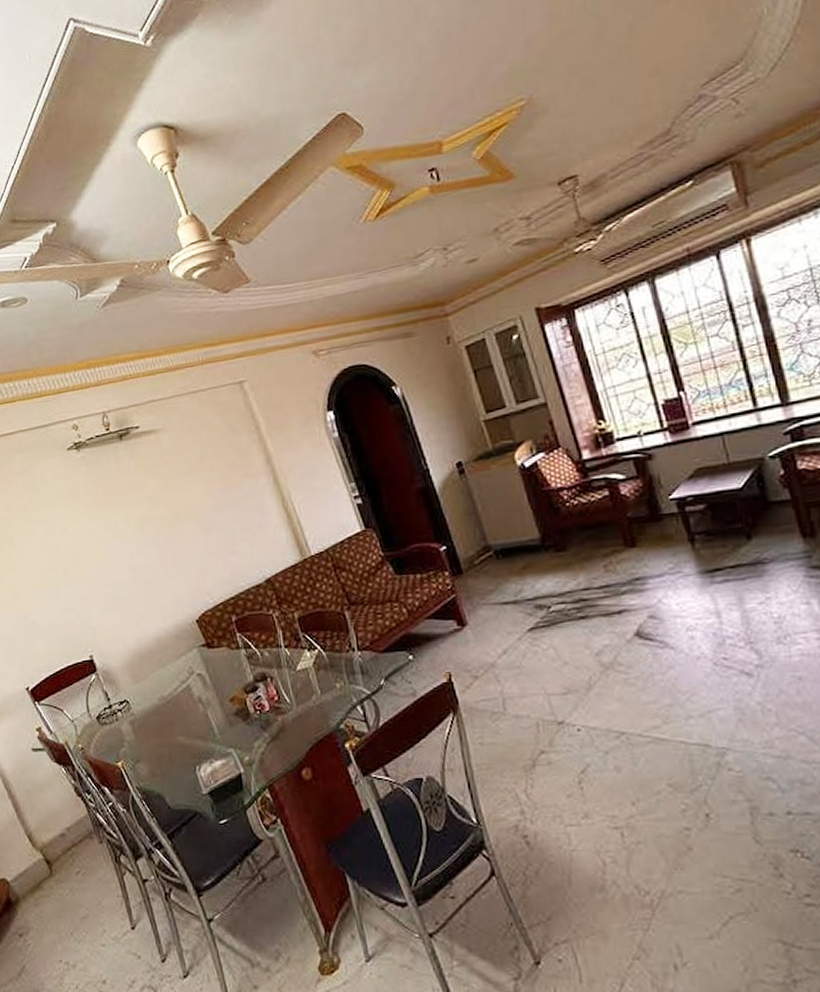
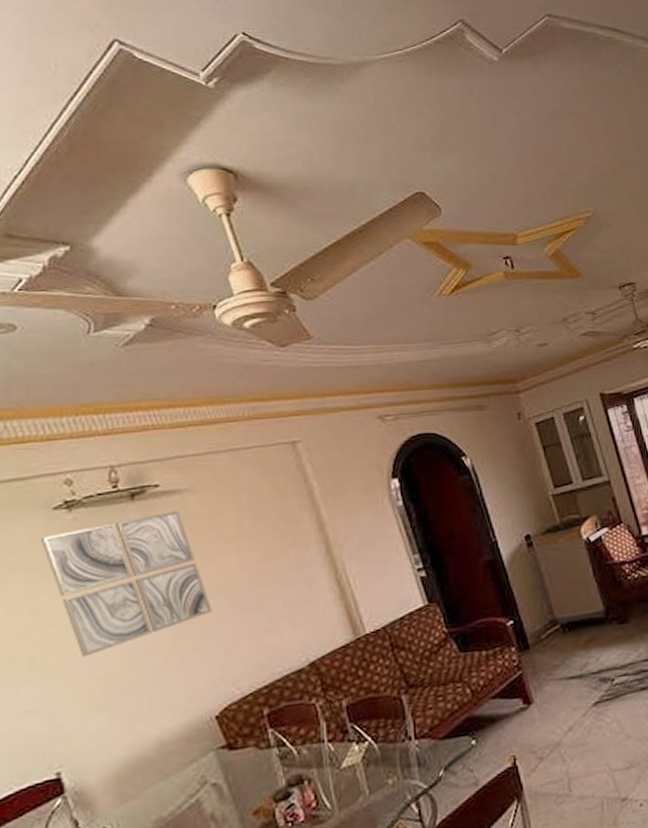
wall art: none [61,447,187,568] -> present [40,510,212,657]

